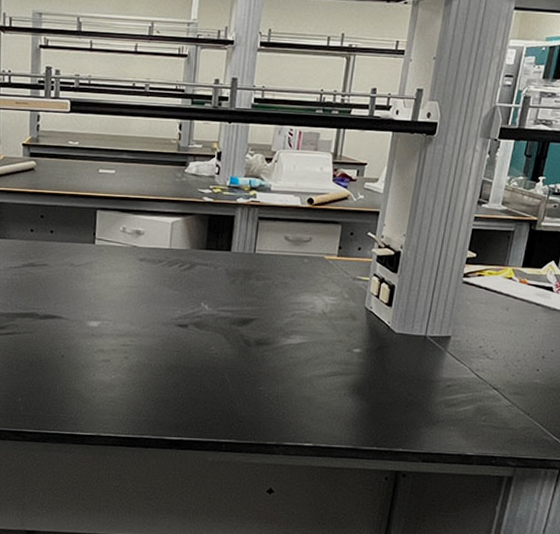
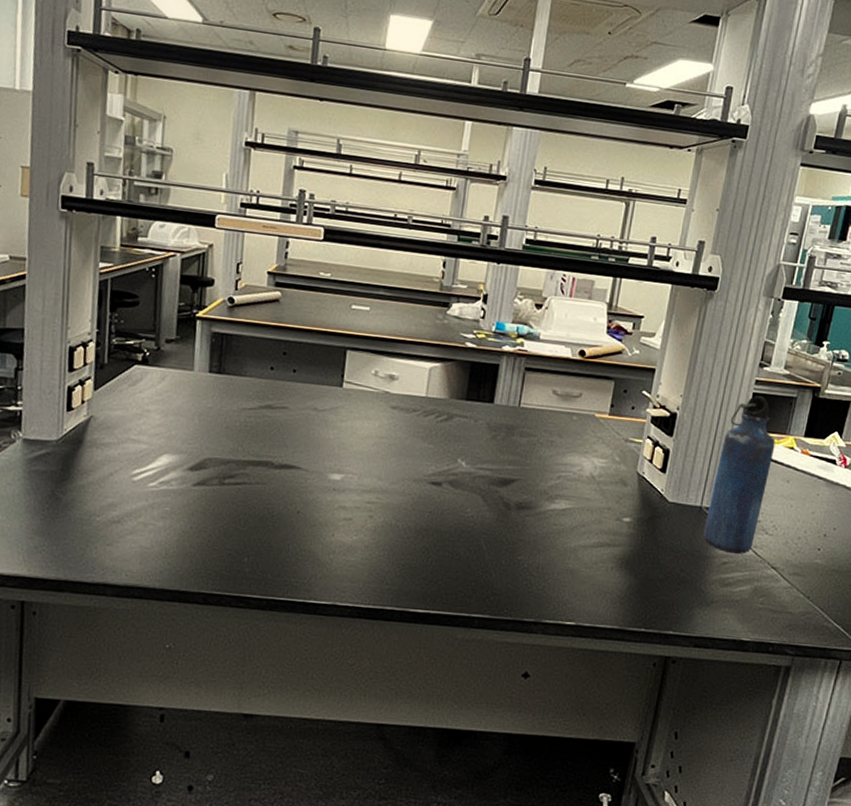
water bottle: none [428,231,495,378] -> present [703,395,776,555]

